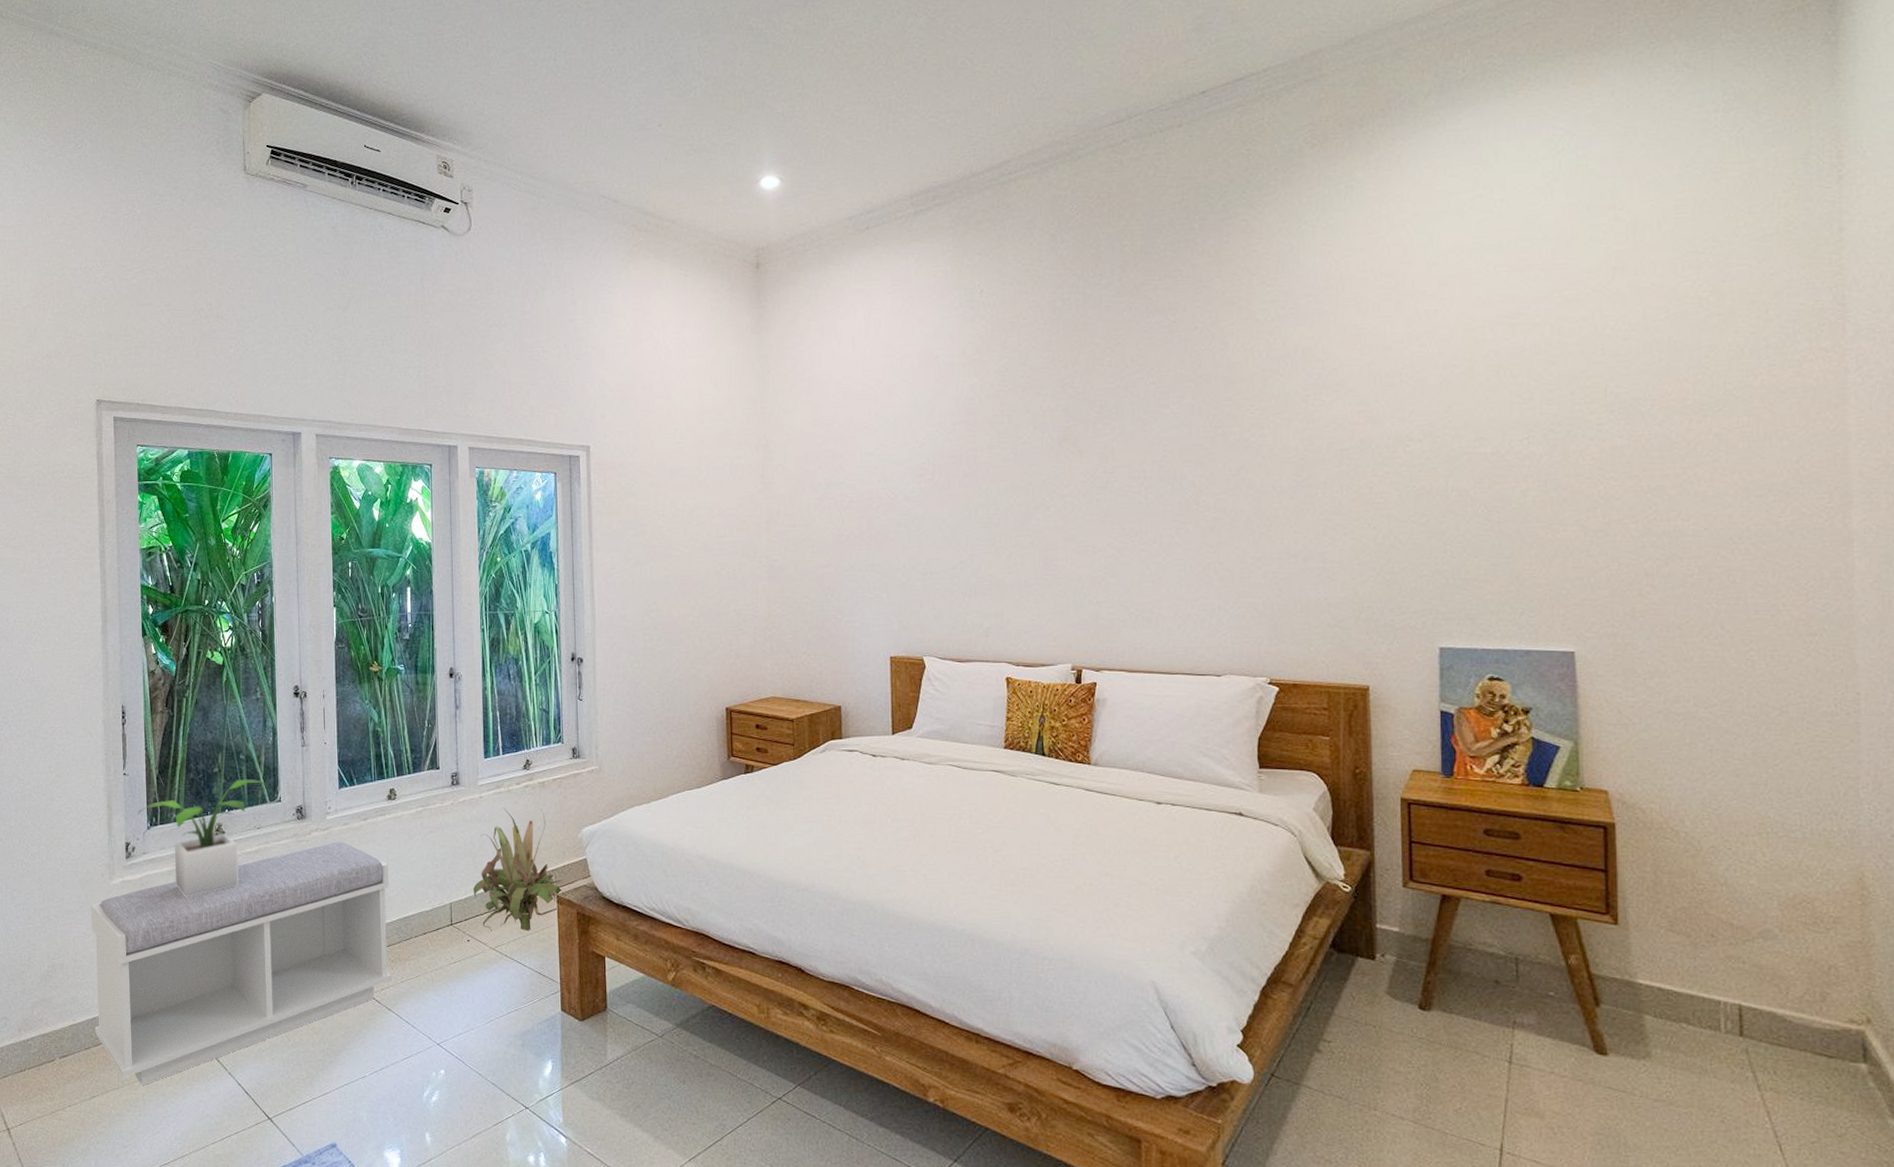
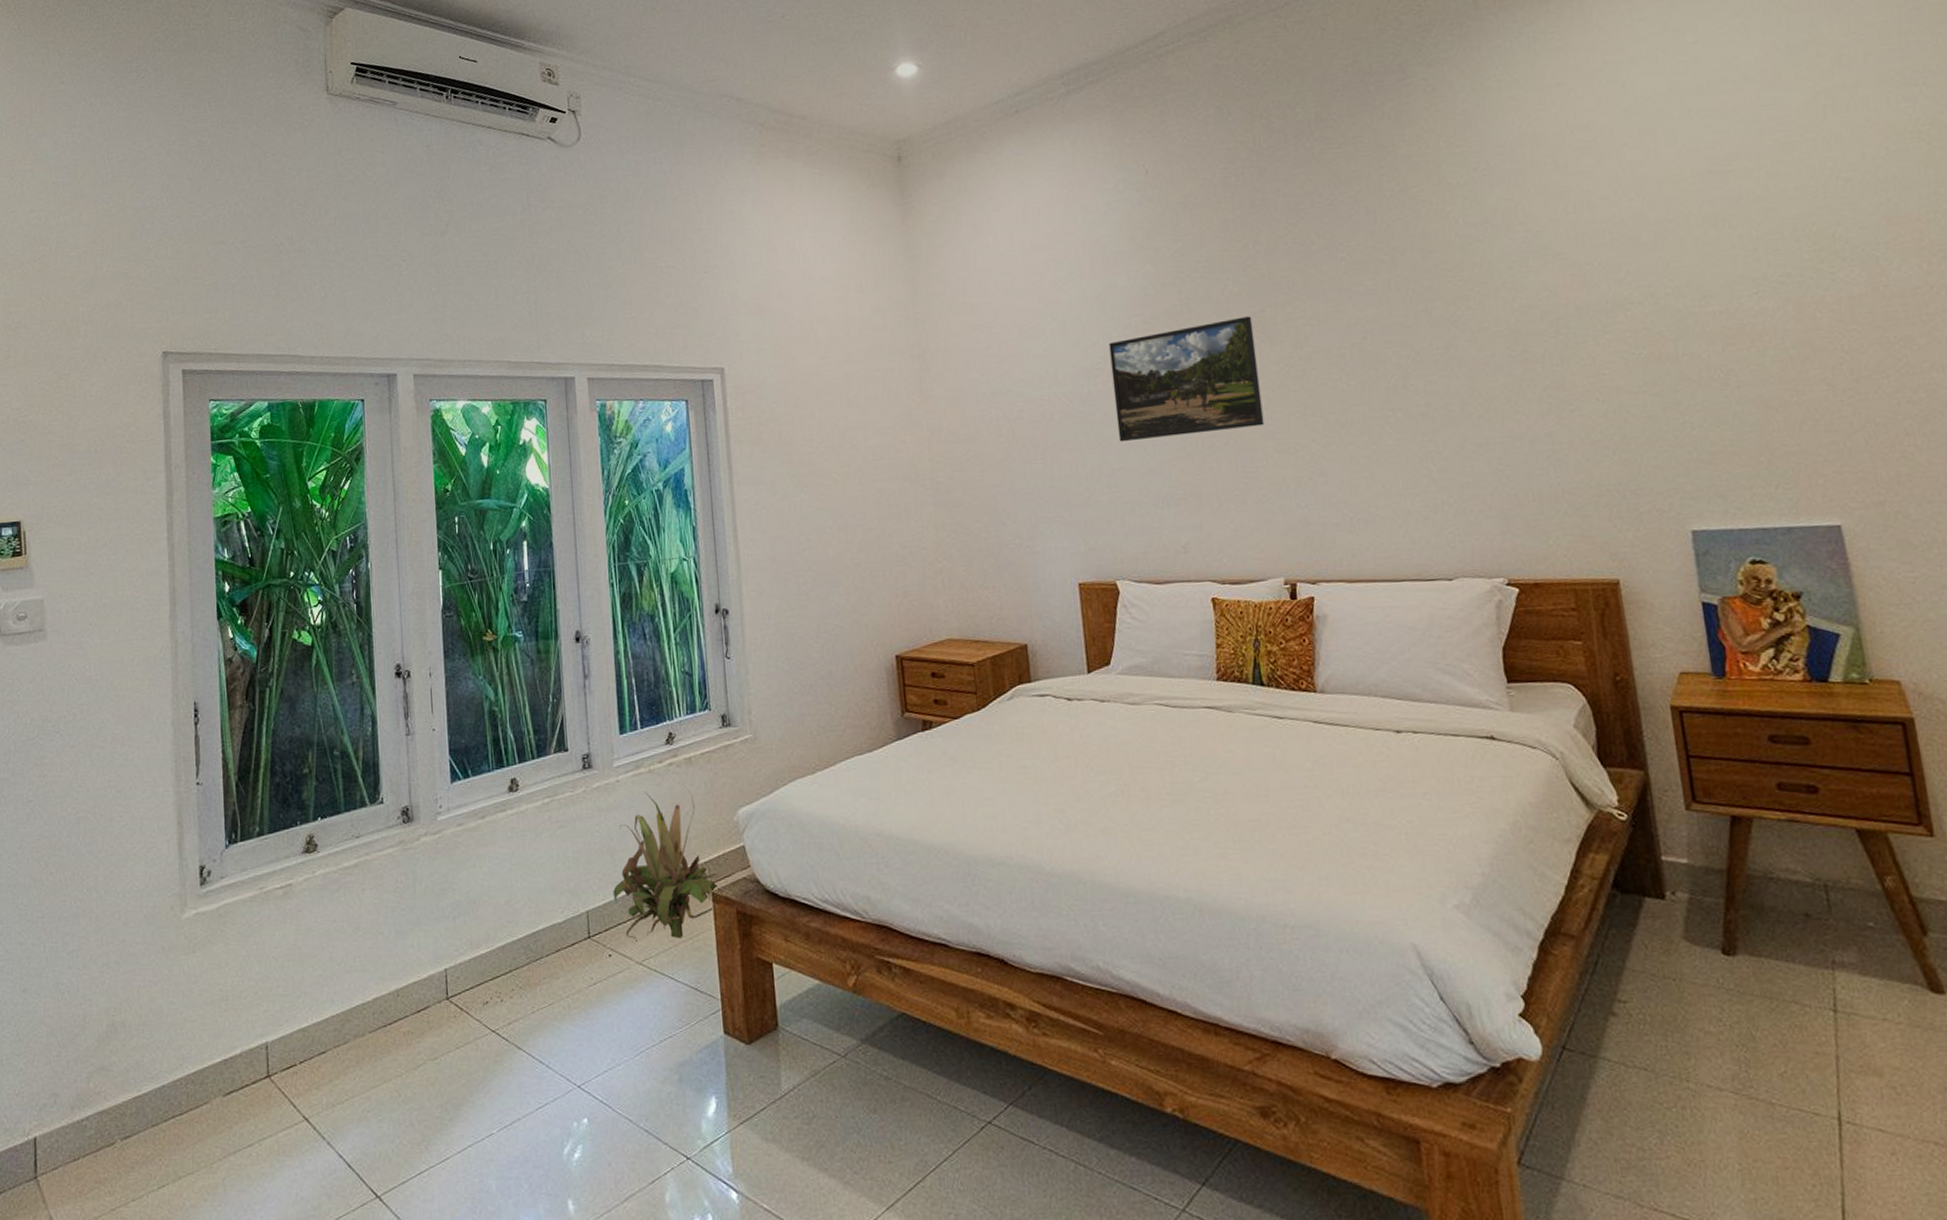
bench: present [91,842,392,1086] -> none [158,846,520,1168]
potted plant: present [137,779,270,897] -> none [213,779,369,928]
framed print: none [934,430,1067,536] -> present [1108,316,1264,442]

